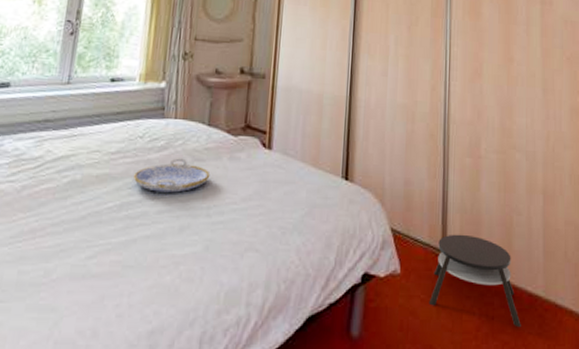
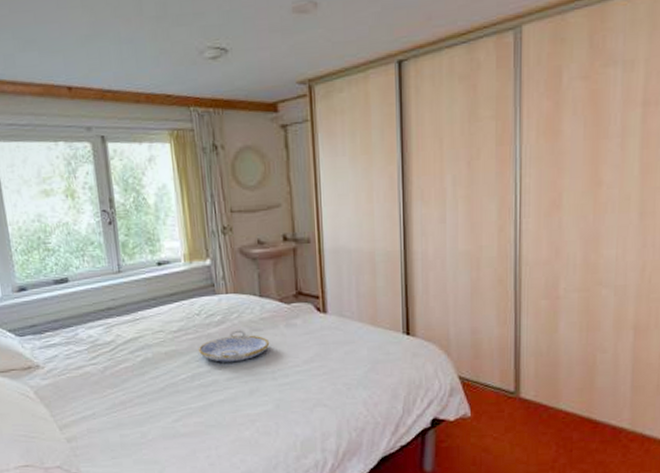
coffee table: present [428,234,521,328] -> none [502,376,602,458]

